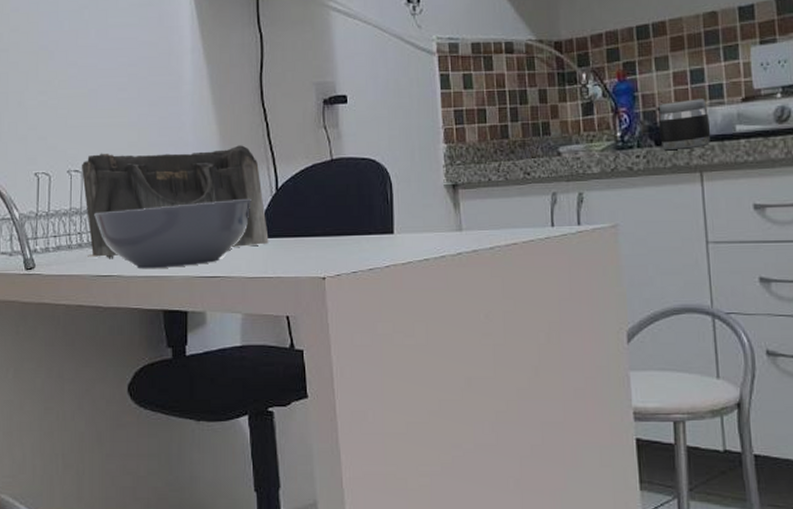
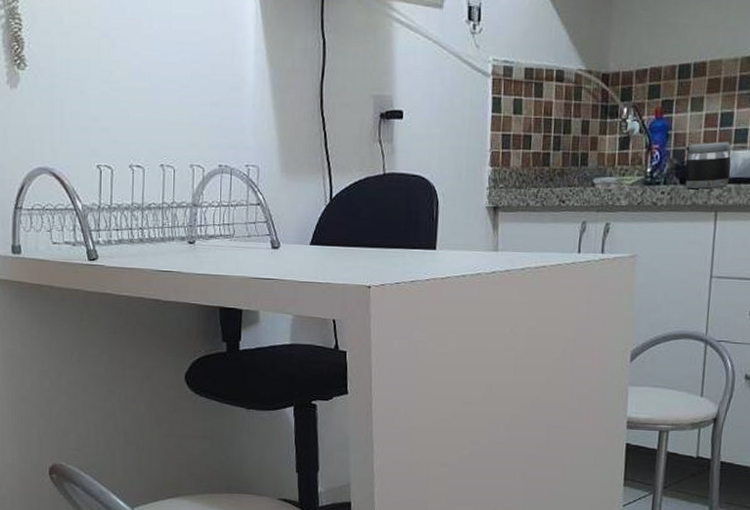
saddlebag: present [82,145,269,259] -> none [144,150,321,256]
bowl: present [94,198,251,269] -> none [155,205,306,268]

